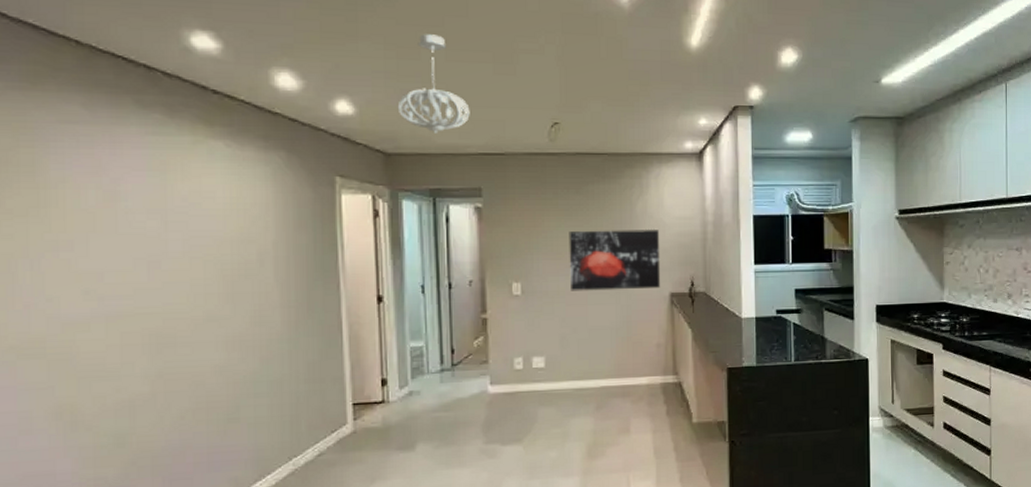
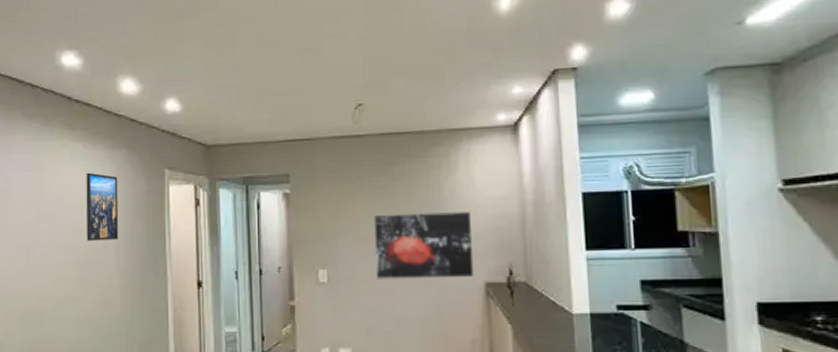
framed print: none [231,175,278,253] -> present [86,172,119,241]
pendant light: present [397,34,470,134] -> none [216,30,279,124]

